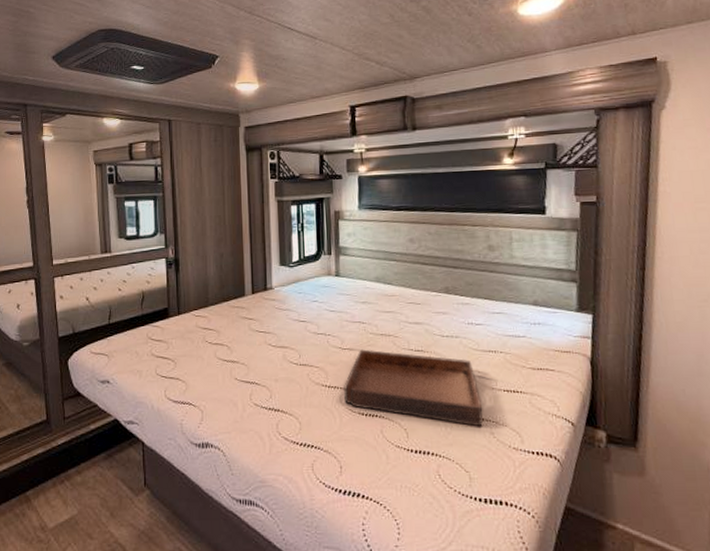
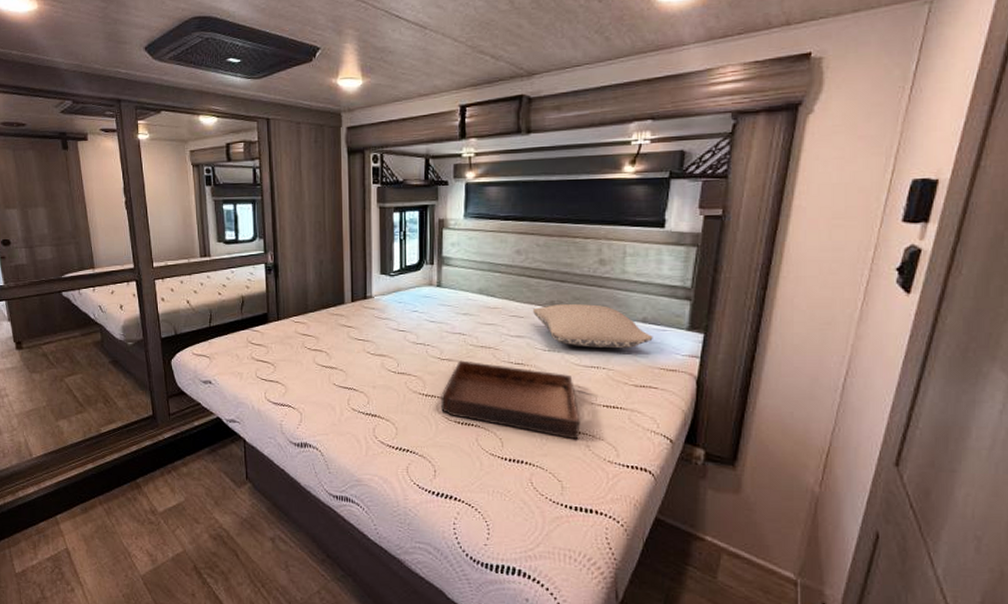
pillow: none [429,289,545,332] -> present [533,304,653,349]

